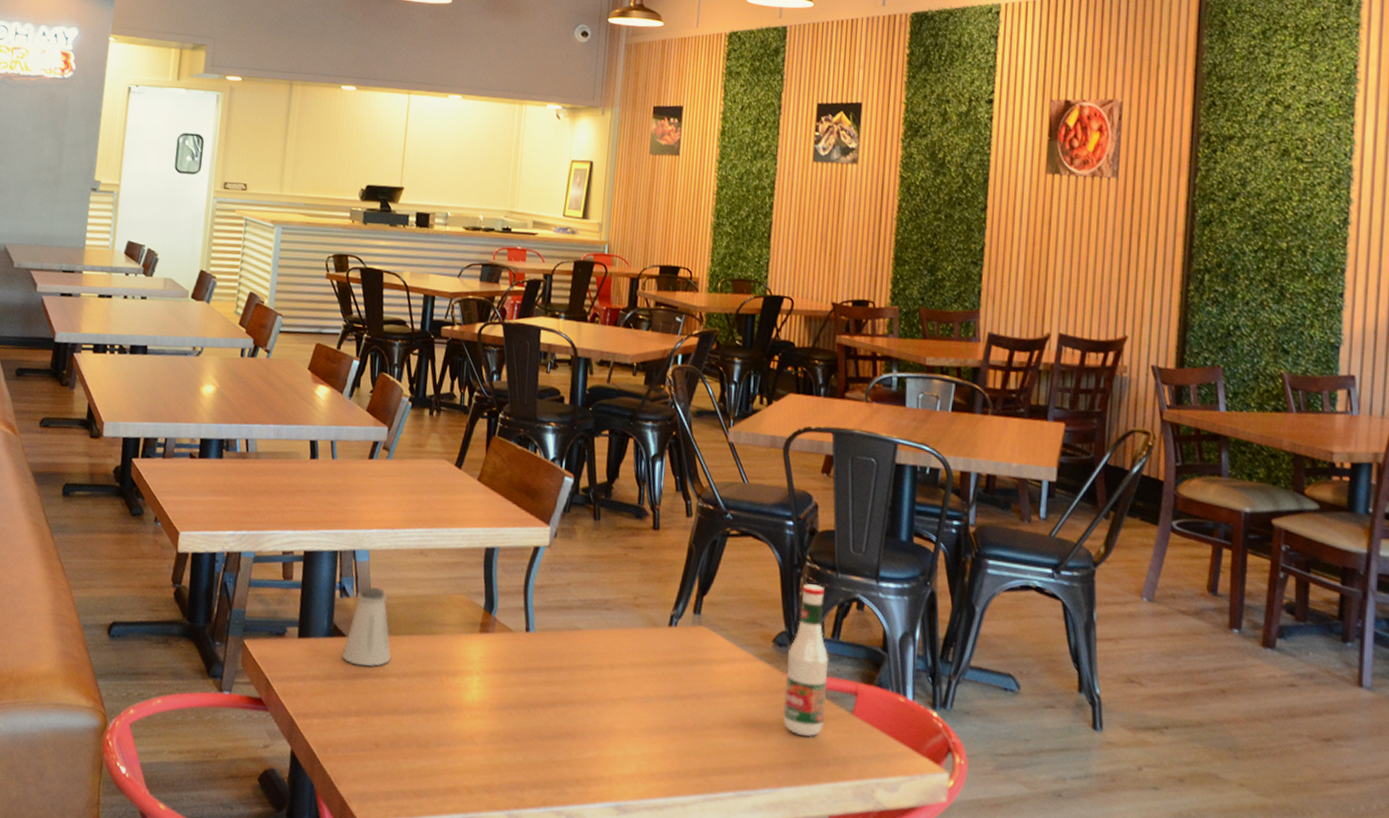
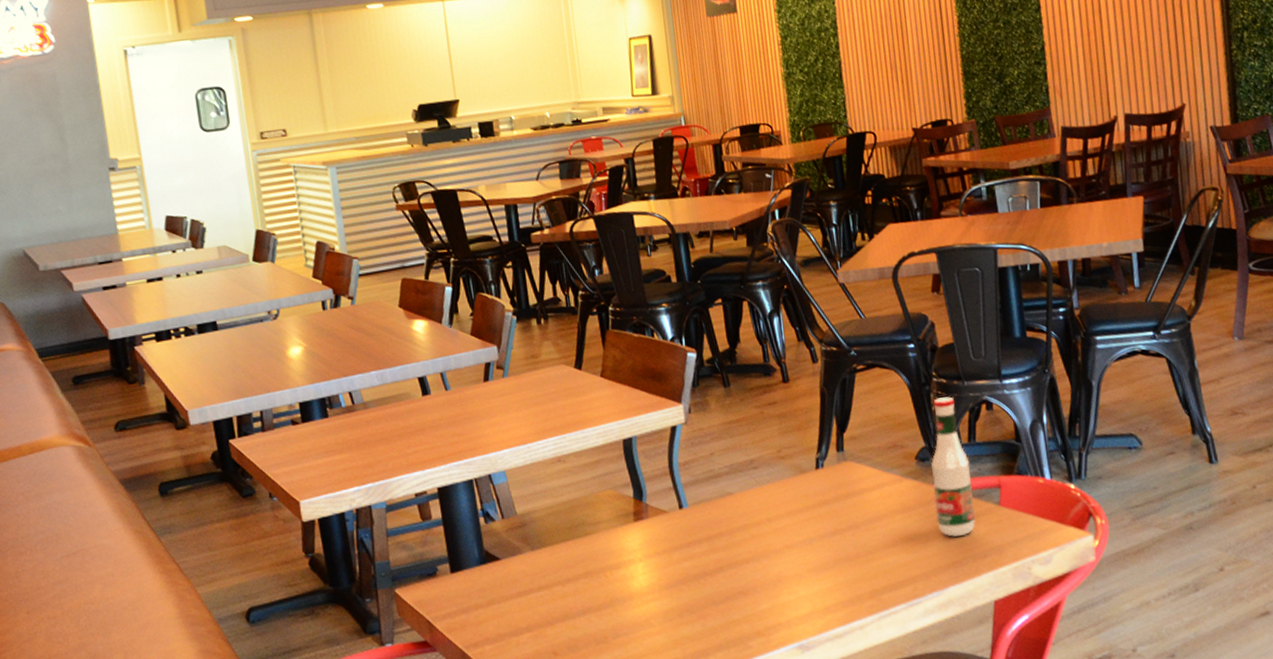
saltshaker: present [341,586,391,666] -> none [499,504,551,585]

